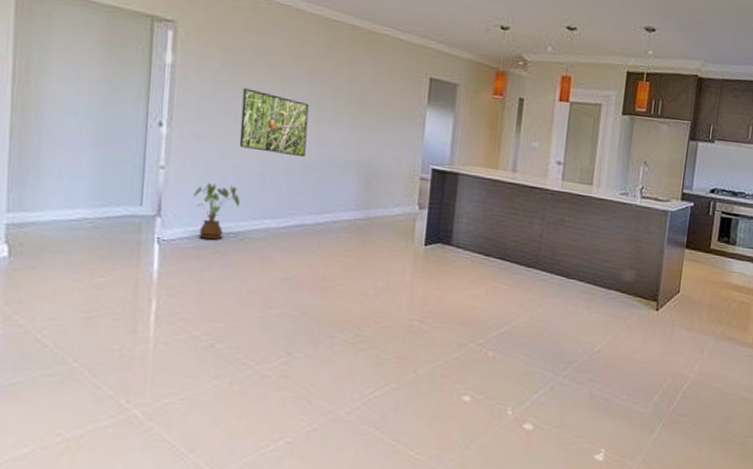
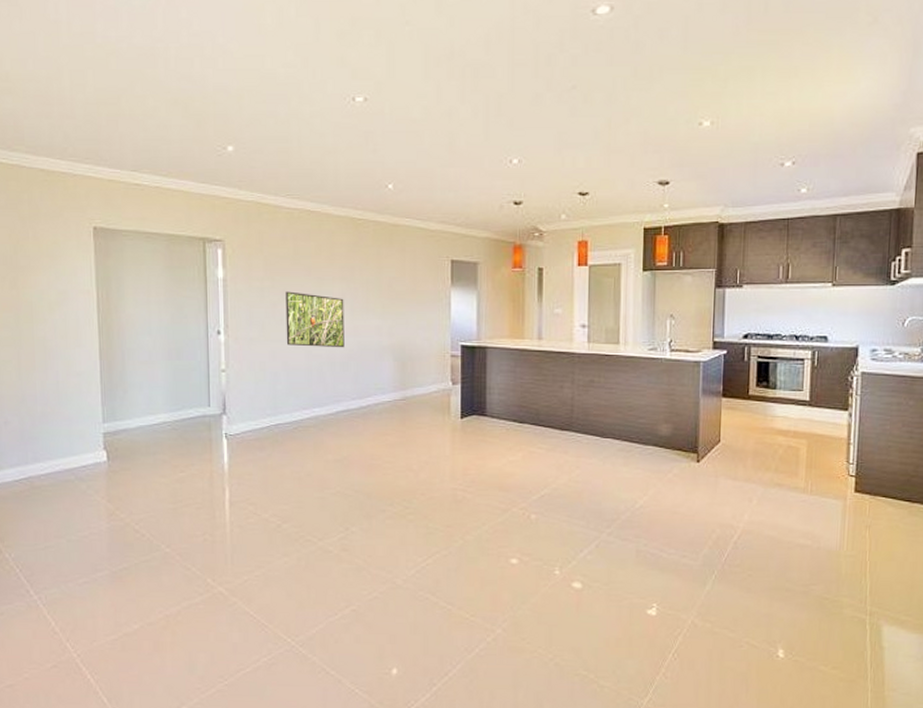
house plant: present [192,183,241,240] -> none [251,381,292,431]

